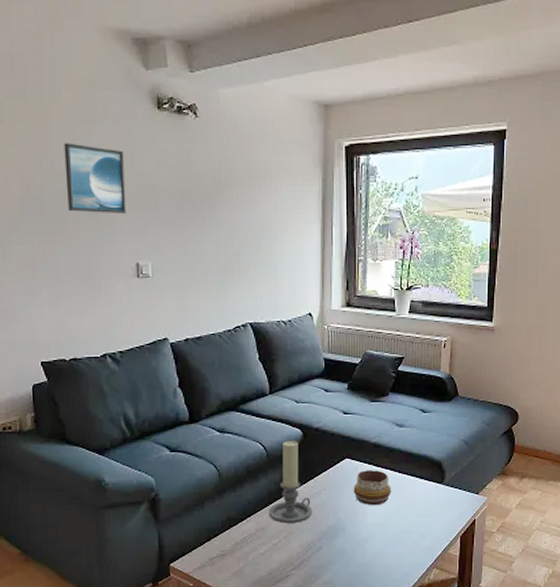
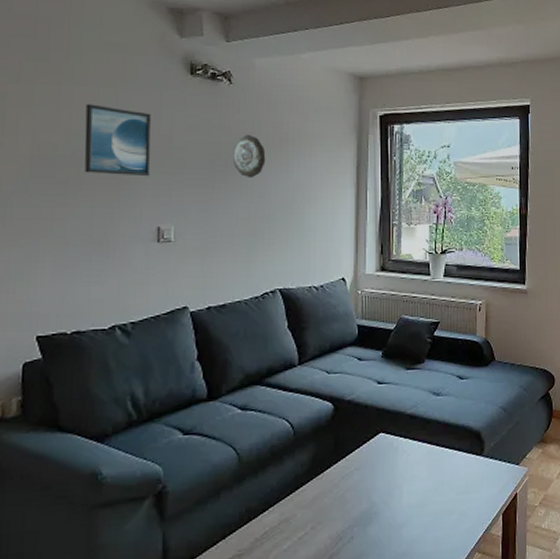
decorative plate: none [201,169,233,215] -> present [232,134,266,178]
candle holder: present [269,440,312,524] -> none [294,415,343,512]
decorative bowl: present [353,470,391,506] -> none [388,444,428,485]

